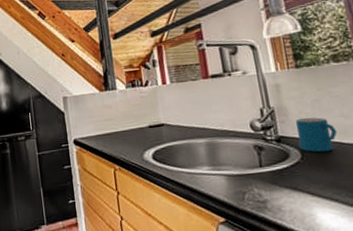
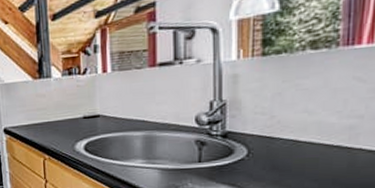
mug: present [295,117,337,153] -> none [247,112,295,150]

